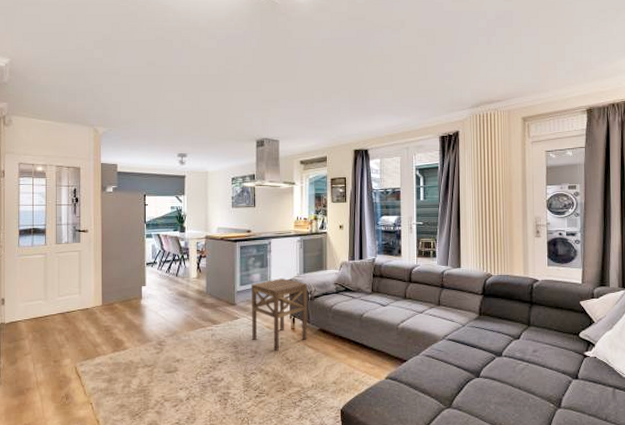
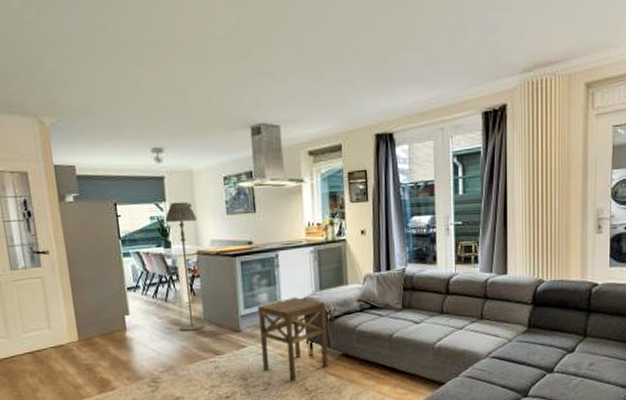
floor lamp: none [182,196,208,302] -> present [165,202,204,331]

